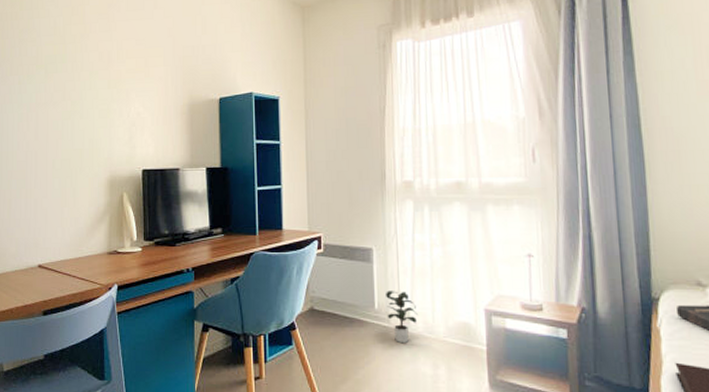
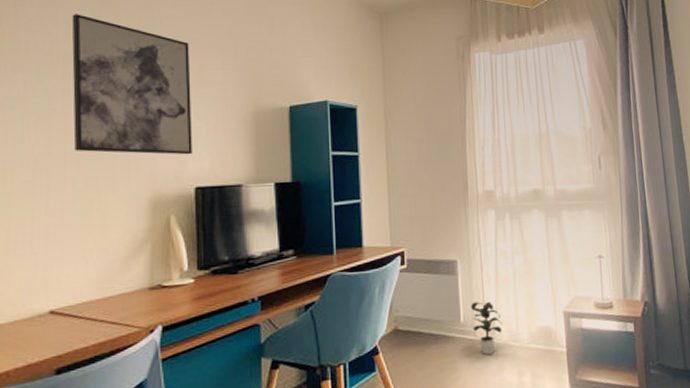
wall art: none [50,23,140,142] -> present [71,14,192,155]

